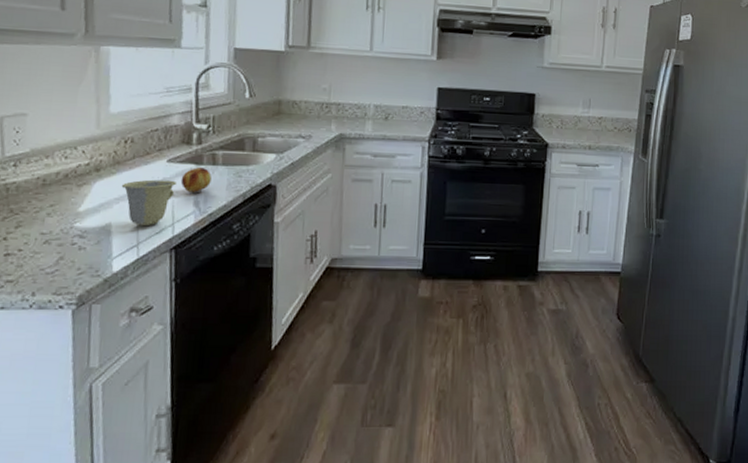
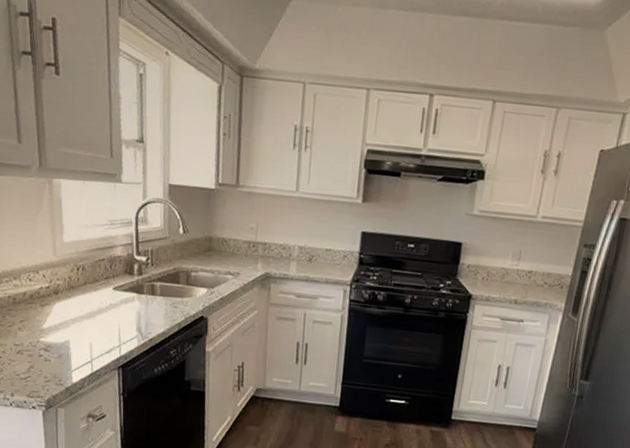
cup: present [121,179,176,226] -> none [76,304,121,346]
fruit: present [180,168,212,192] -> none [125,296,151,319]

